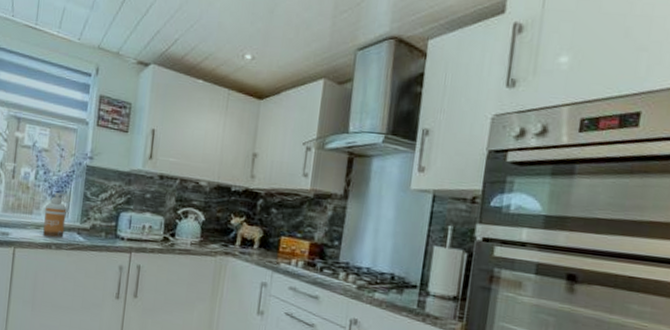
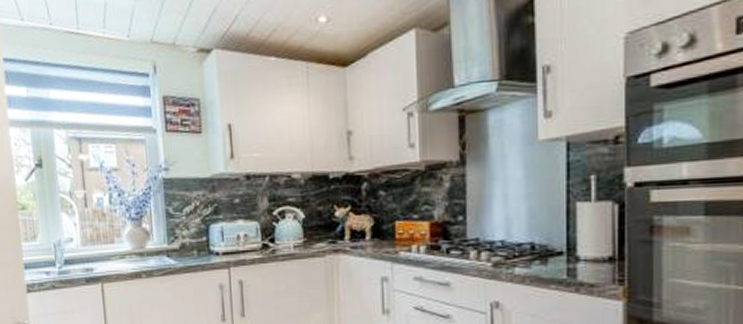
soap dispenser: present [43,192,67,239] -> none [127,214,153,266]

